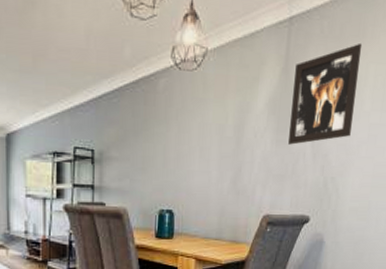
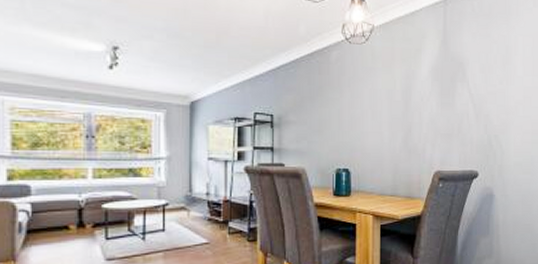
wall art: present [288,43,363,145] -> none [452,19,510,107]

